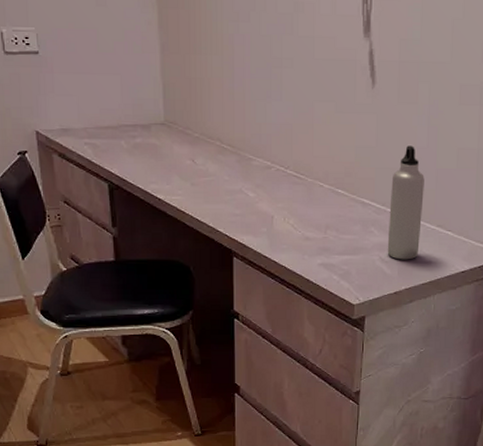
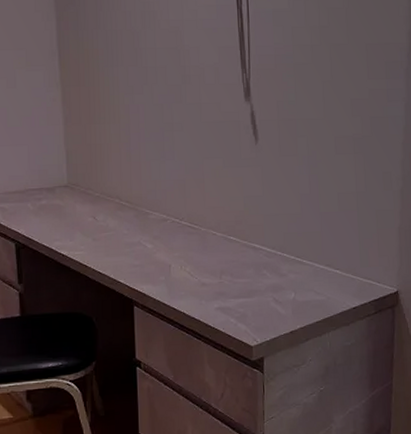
water bottle: present [387,145,425,260] -> none [279,193,311,300]

